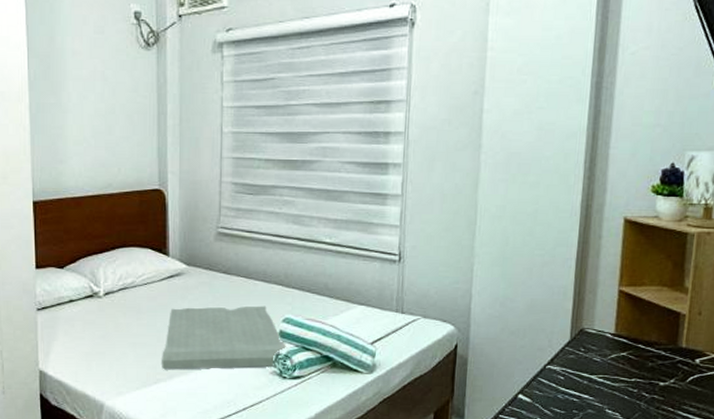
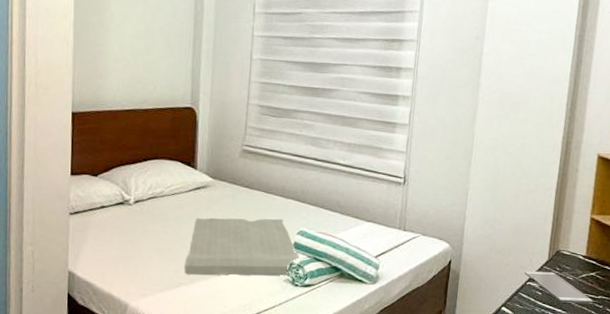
smartphone: none [543,352,625,388] -> present [524,270,593,304]

